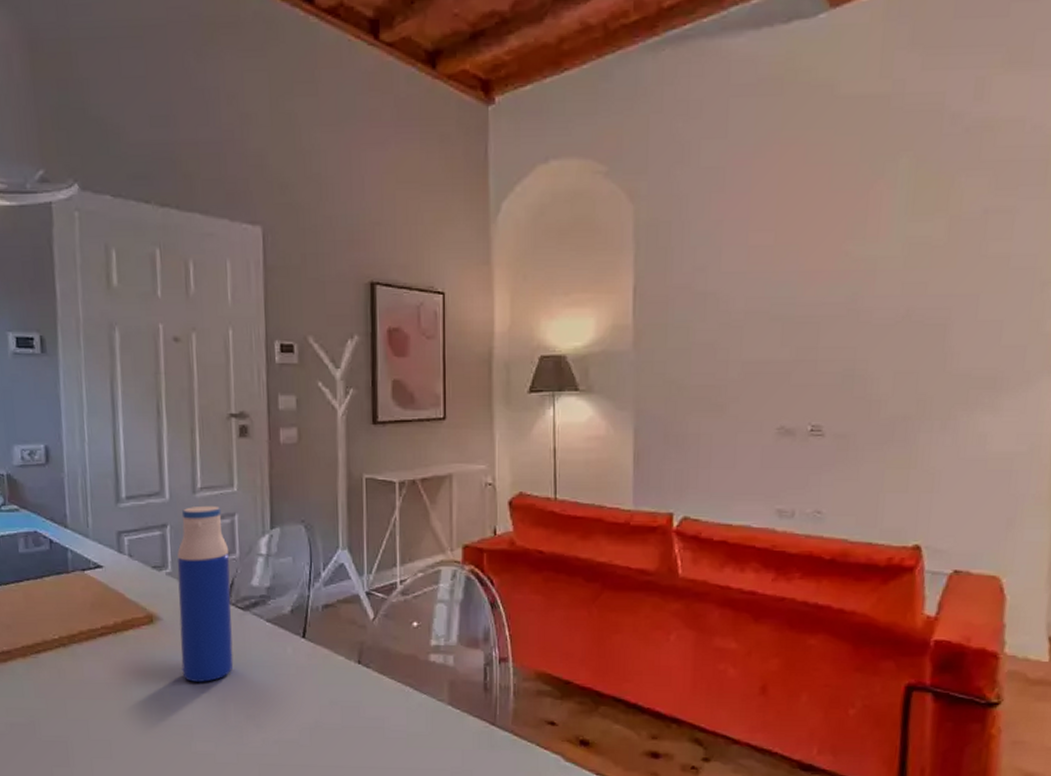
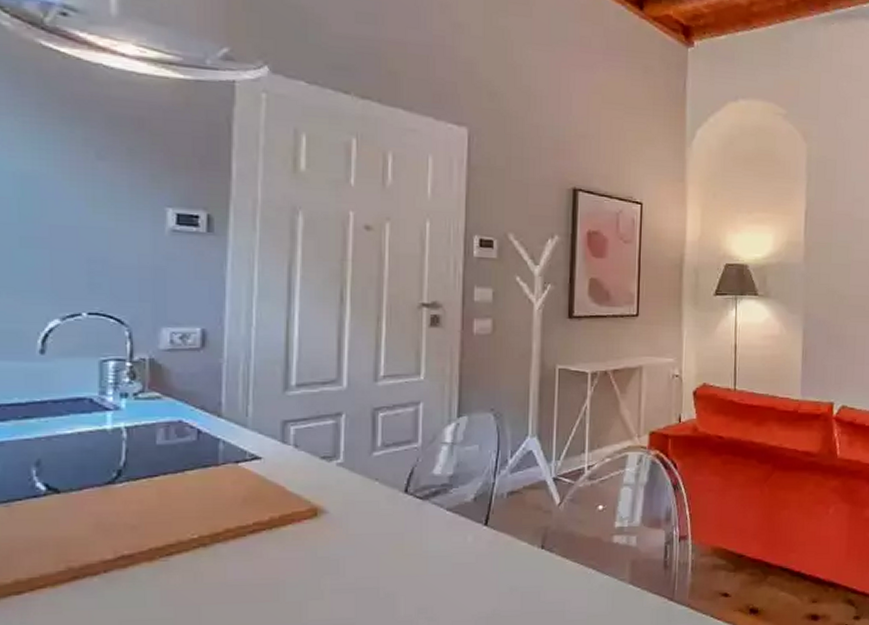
water bottle: present [177,505,234,682] -> none [347,394,411,577]

